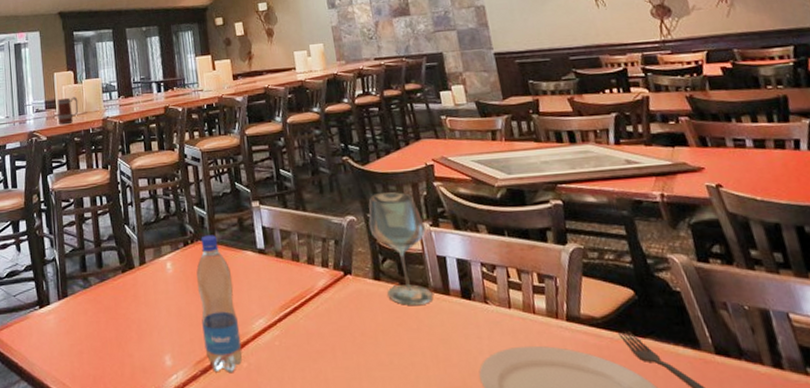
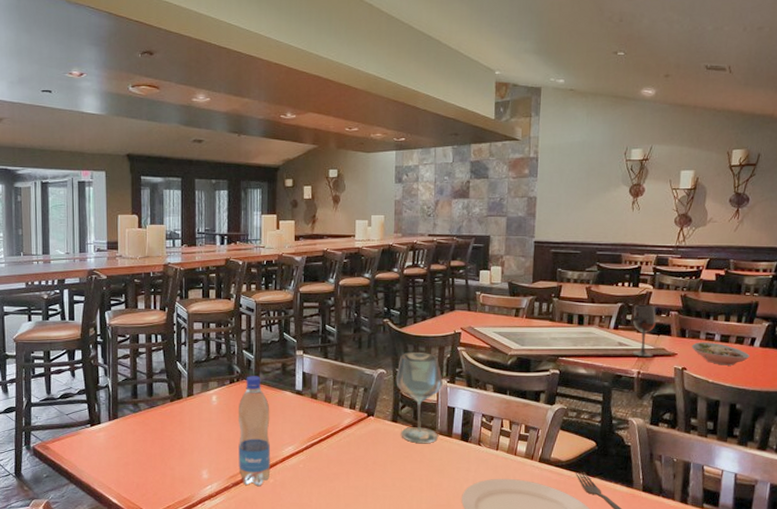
beer mug: present [57,97,79,124] -> none [119,240,141,265]
wine glass: none [633,111,674,176] -> present [632,304,656,358]
salad: none [719,149,800,178] -> present [692,342,750,366]

